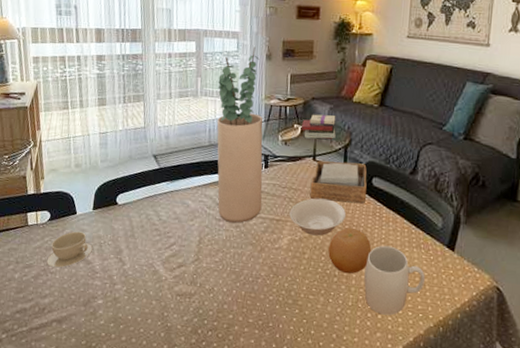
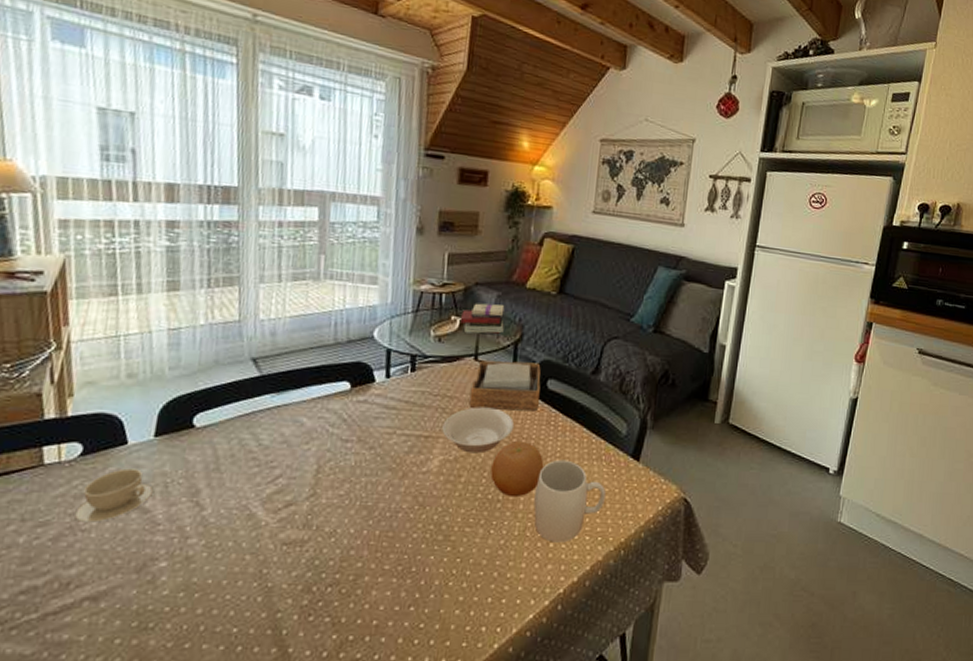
vase: present [216,46,263,223] -> none [345,216,410,444]

